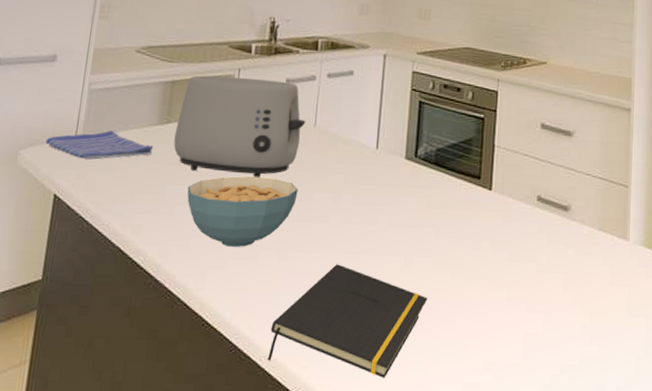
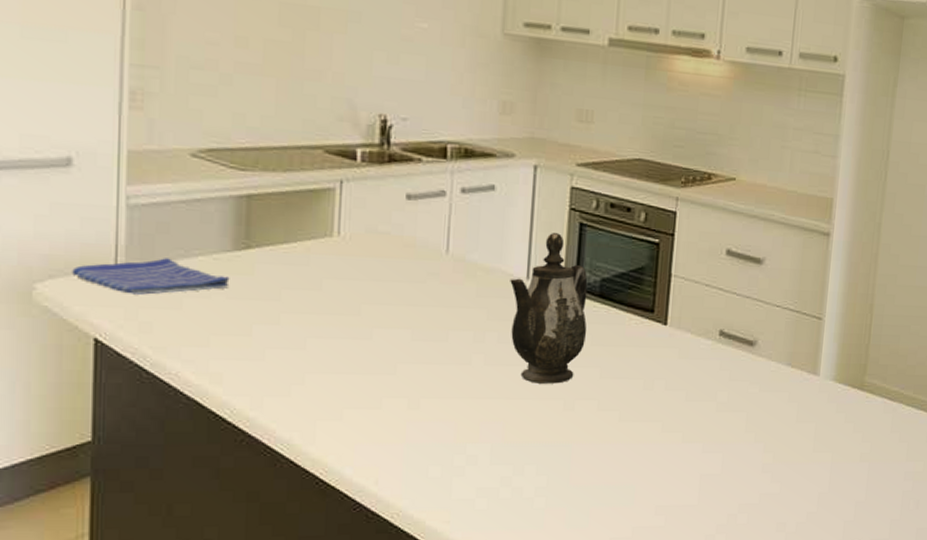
toaster: present [174,75,306,179] -> none [258,188,435,315]
cereal bowl: present [187,175,298,247] -> none [282,312,429,395]
notepad: present [267,264,428,378] -> none [400,410,592,528]
teapot: none [362,110,426,242] -> present [510,233,588,384]

